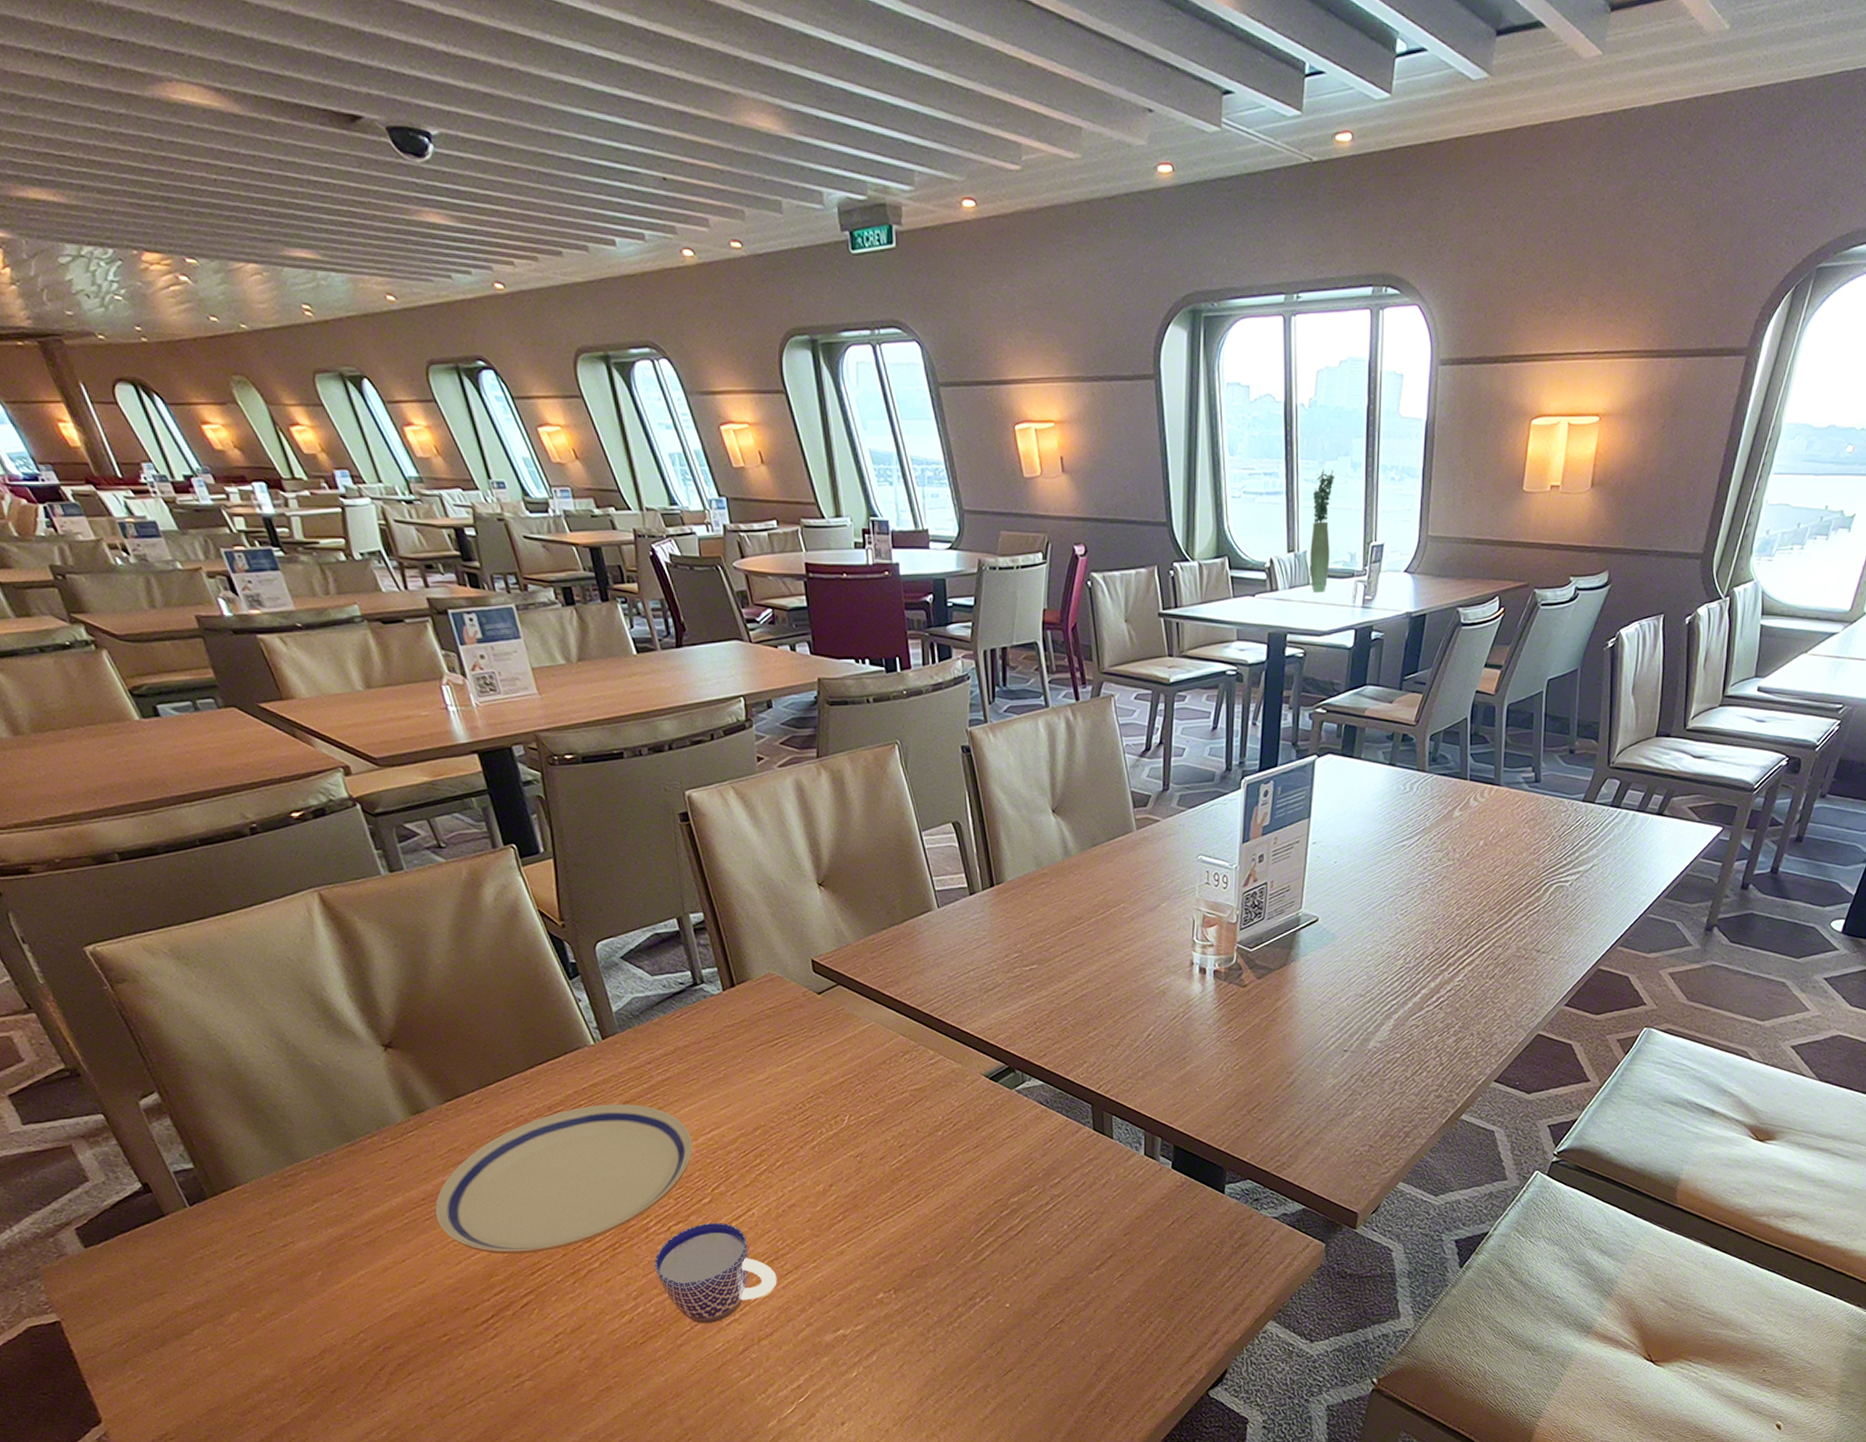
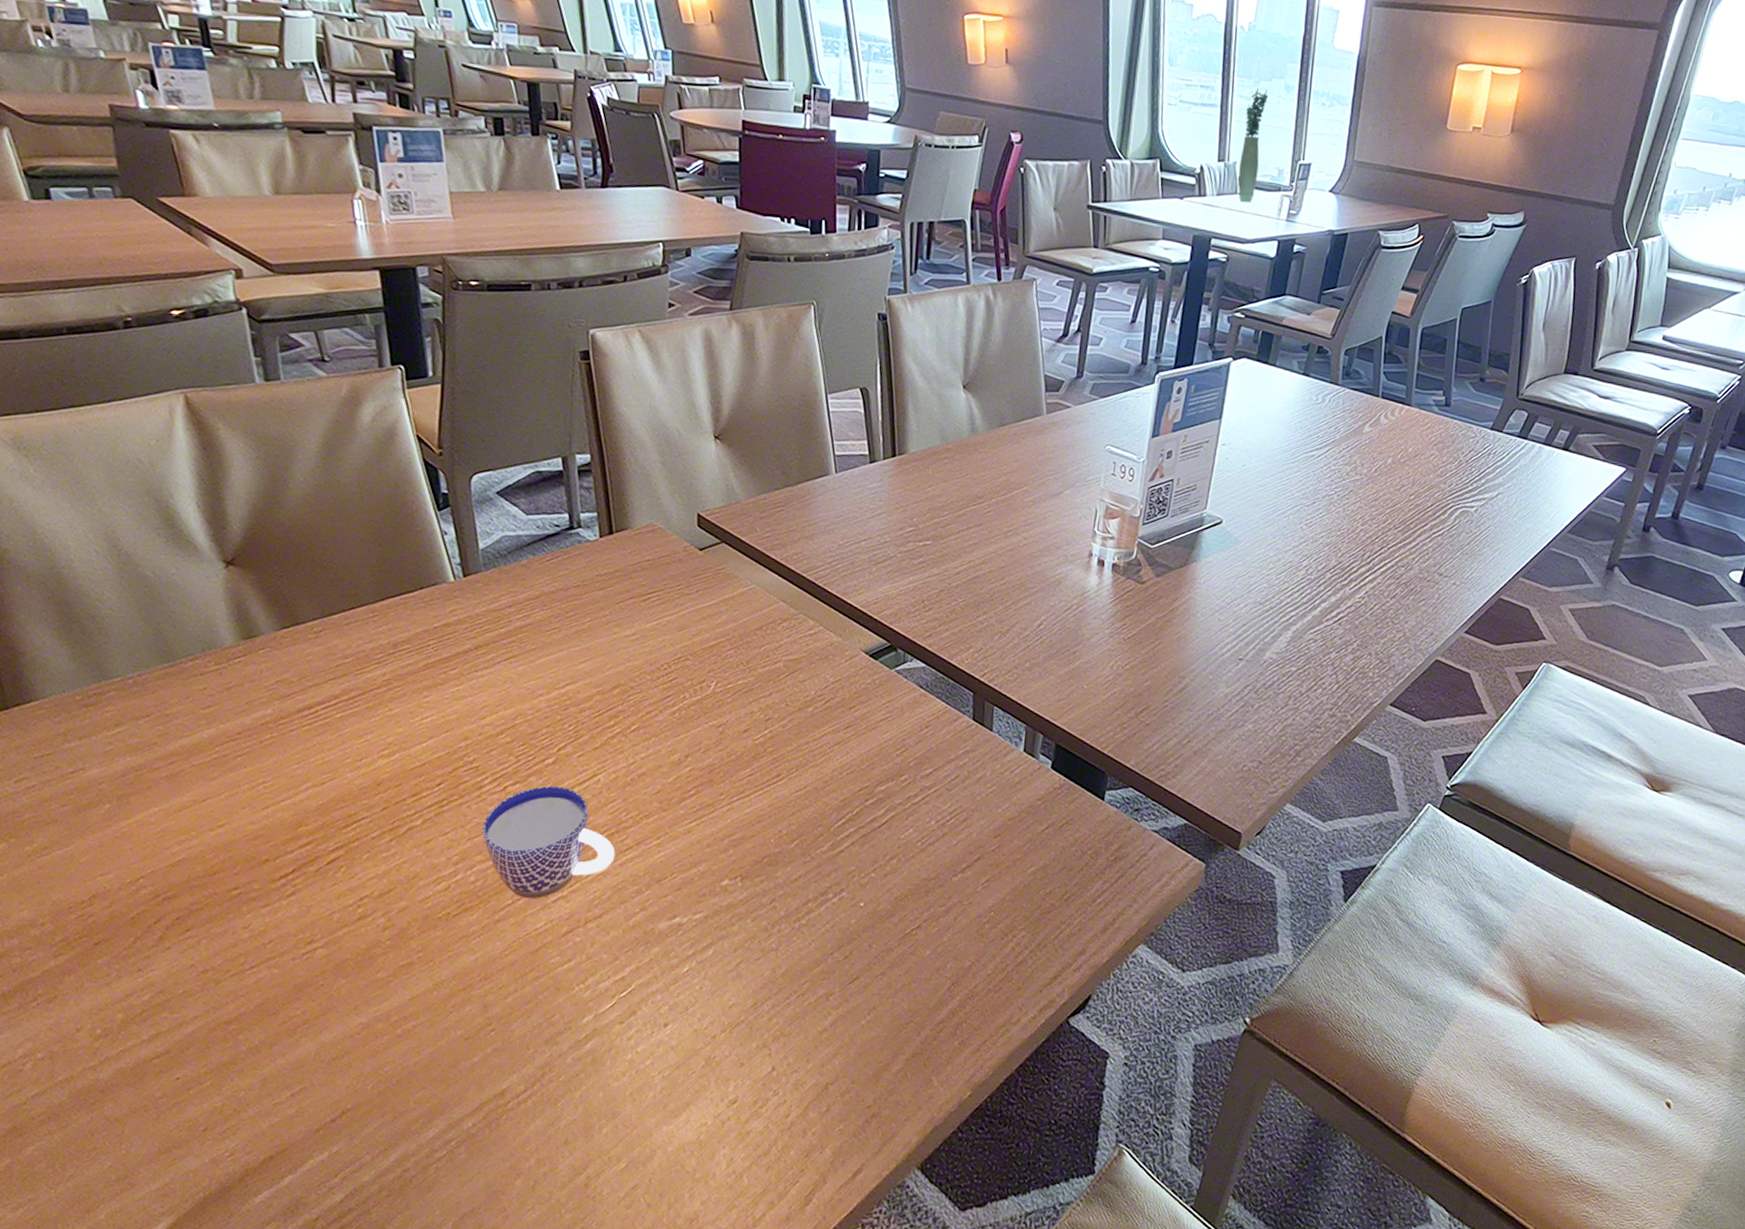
plate: present [435,1104,693,1255] -> none [249,646,544,804]

